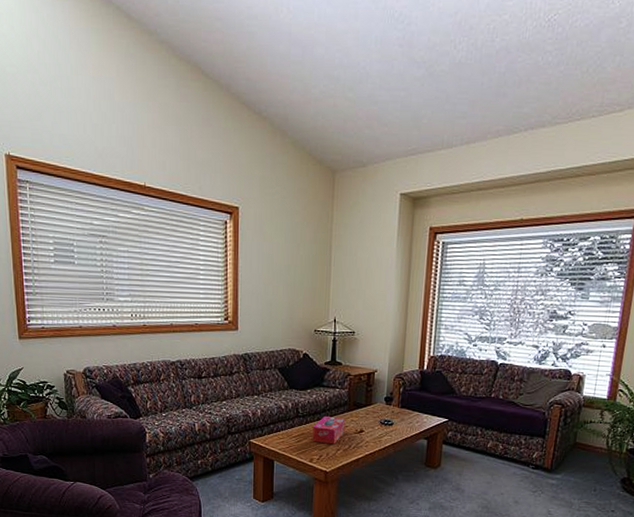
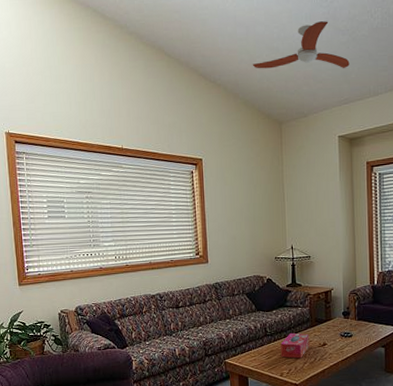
ceiling fan: none [306,48,423,110] -> present [252,21,350,69]

